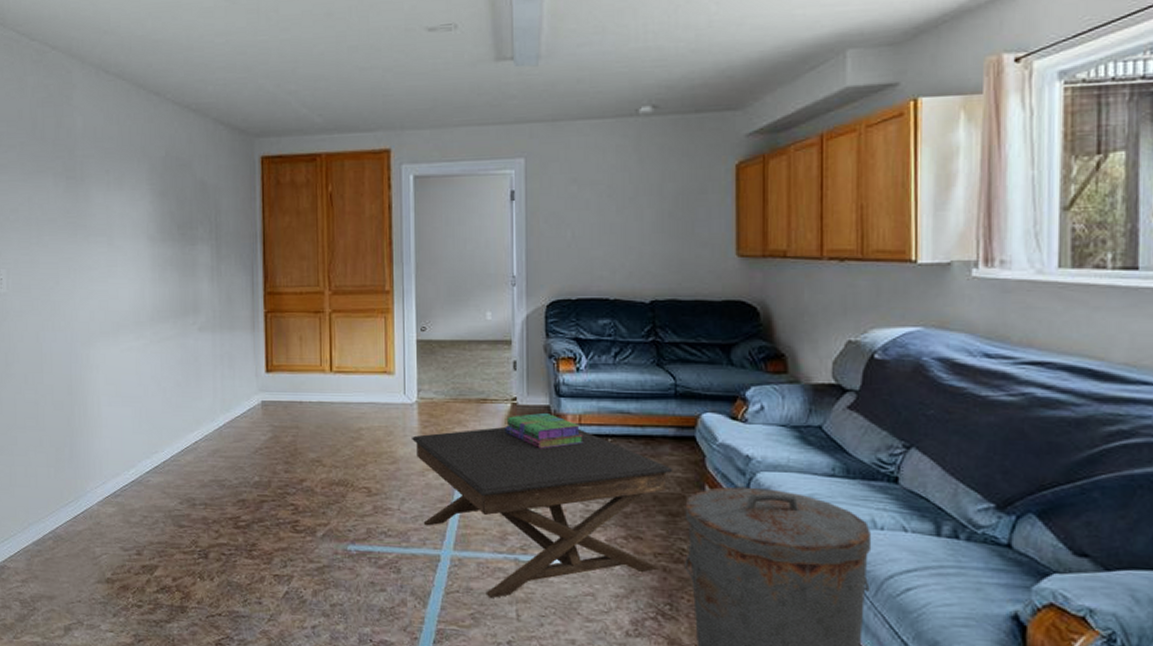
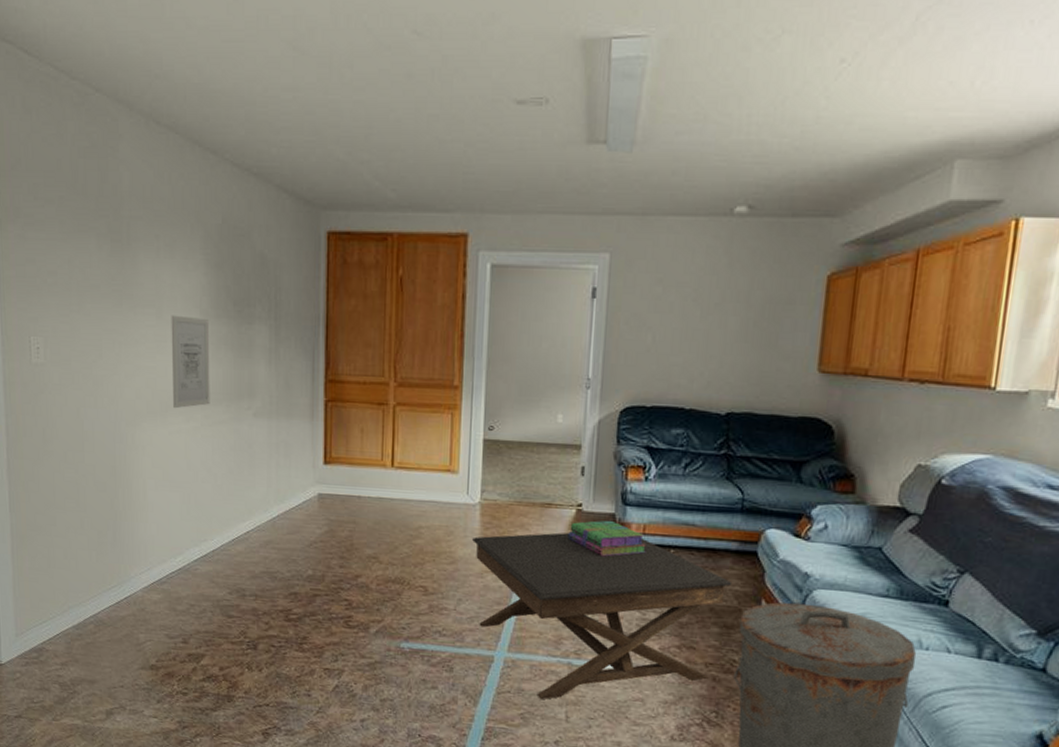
wall art: none [121,241,158,328] -> present [171,315,210,409]

